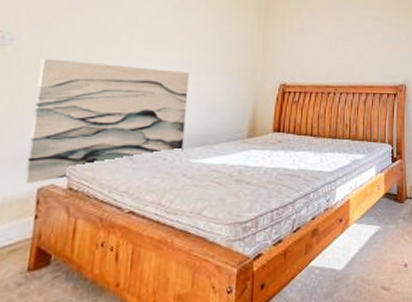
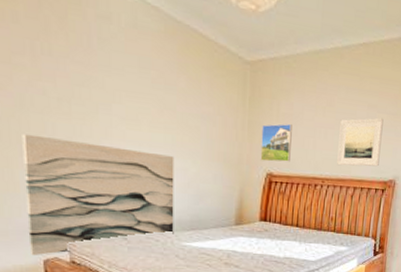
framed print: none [274,38,304,73] -> present [260,124,292,162]
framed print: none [348,28,389,73] -> present [337,117,384,167]

